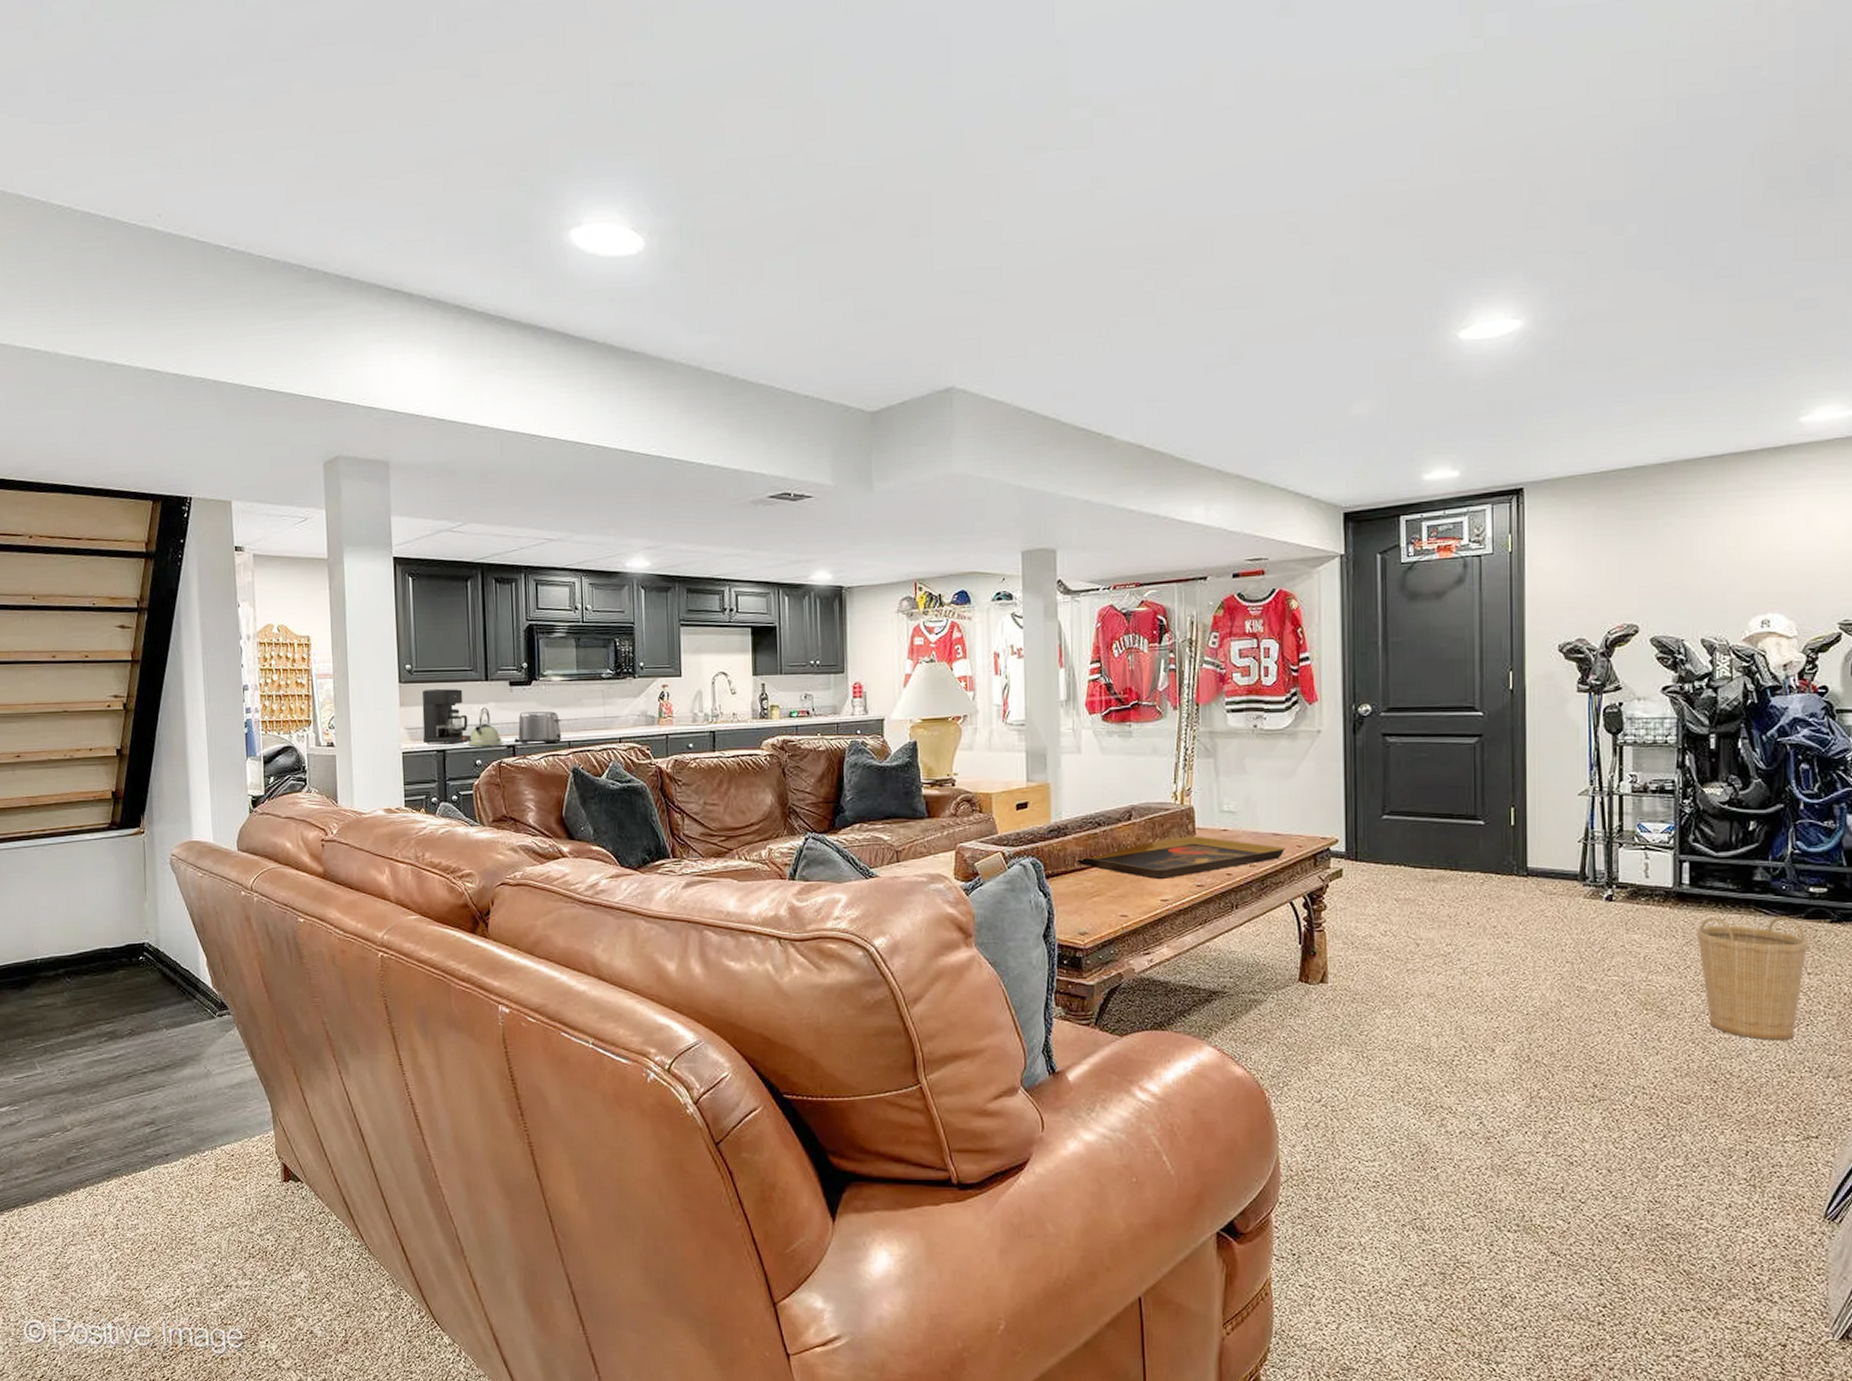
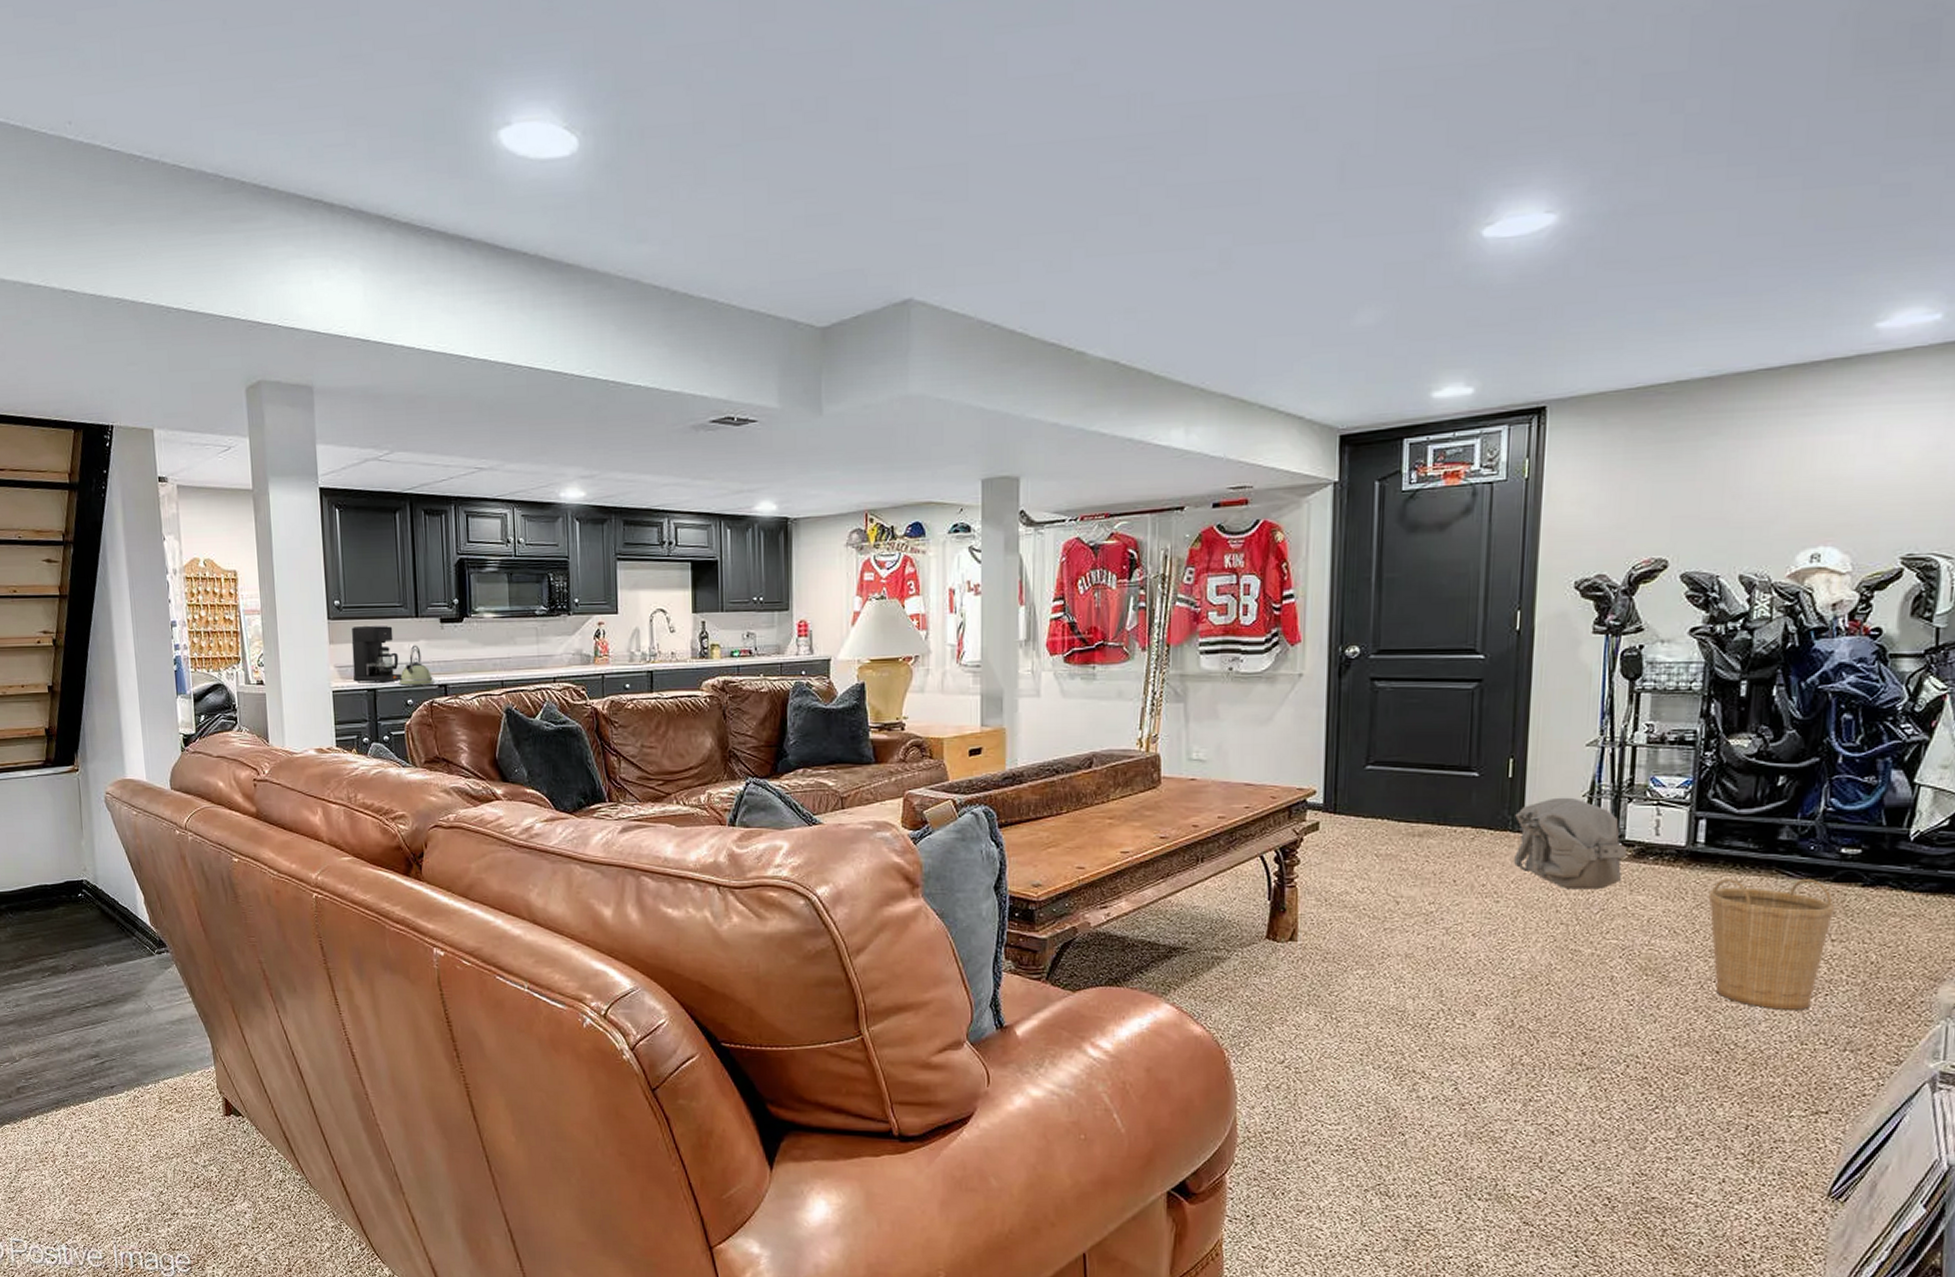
toaster: present [513,711,562,744] -> none [445,649,495,683]
decorative tray: present [1075,836,1286,880] -> none [1030,785,1259,831]
duffel bag: none [1519,843,1622,930] -> present [1514,797,1628,890]

